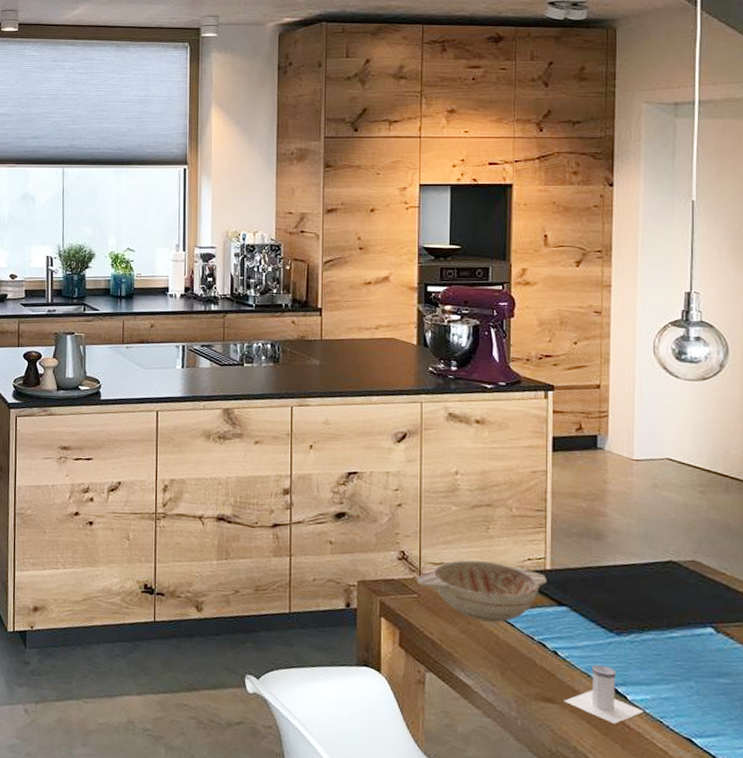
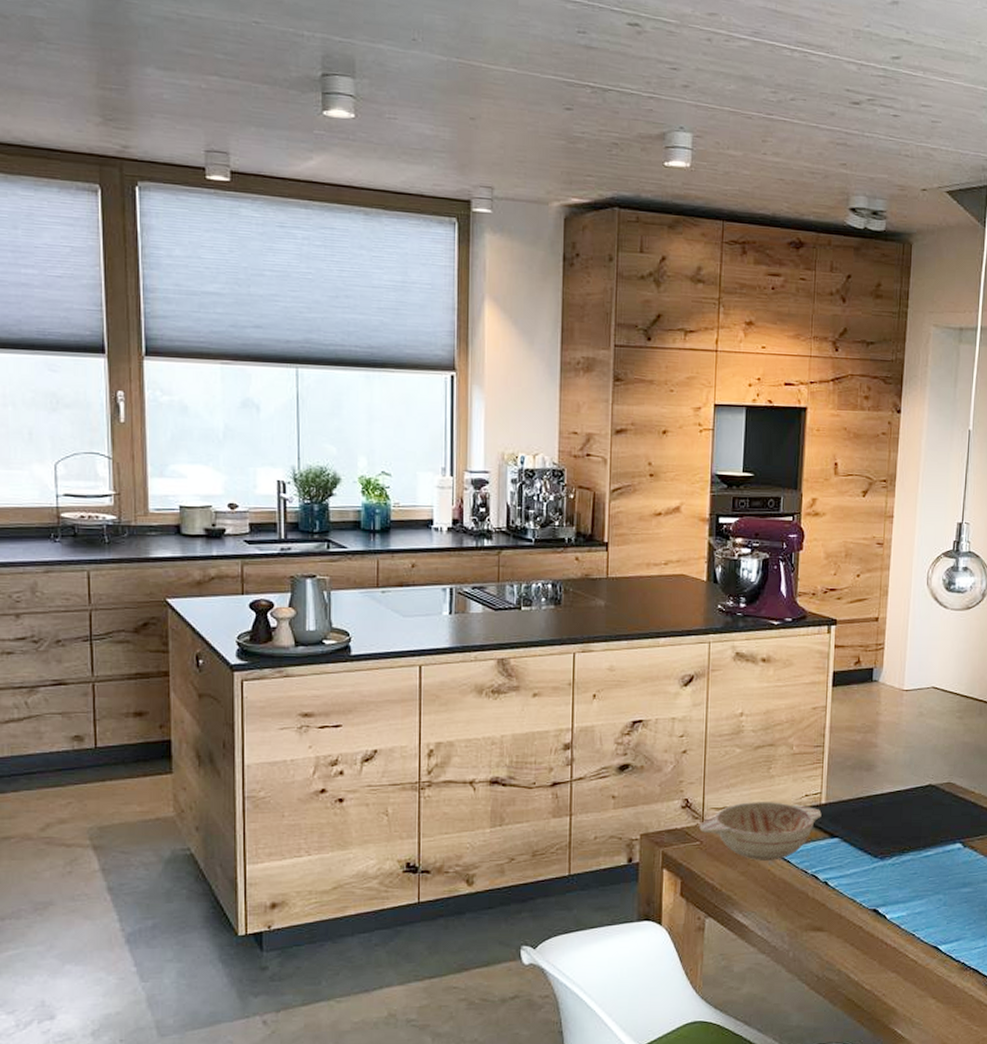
salt shaker: present [563,664,644,724] -> none [831,890,900,943]

